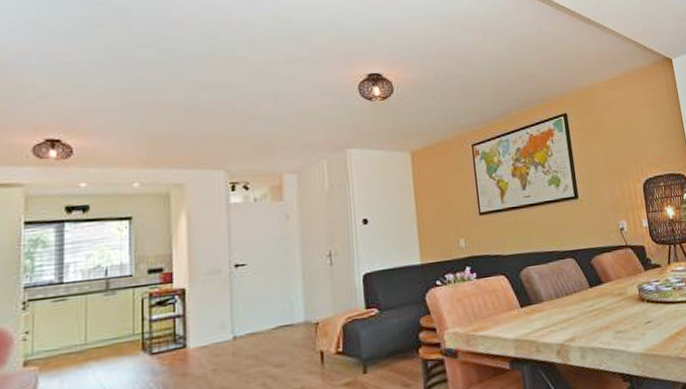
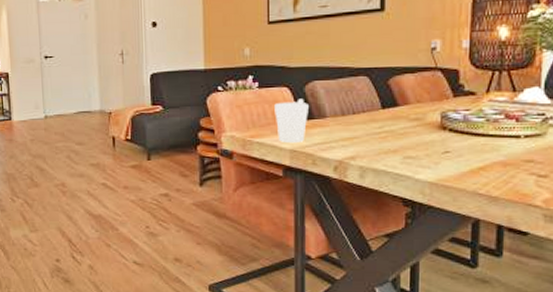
cup: none [494,285,527,333] -> present [274,98,308,144]

